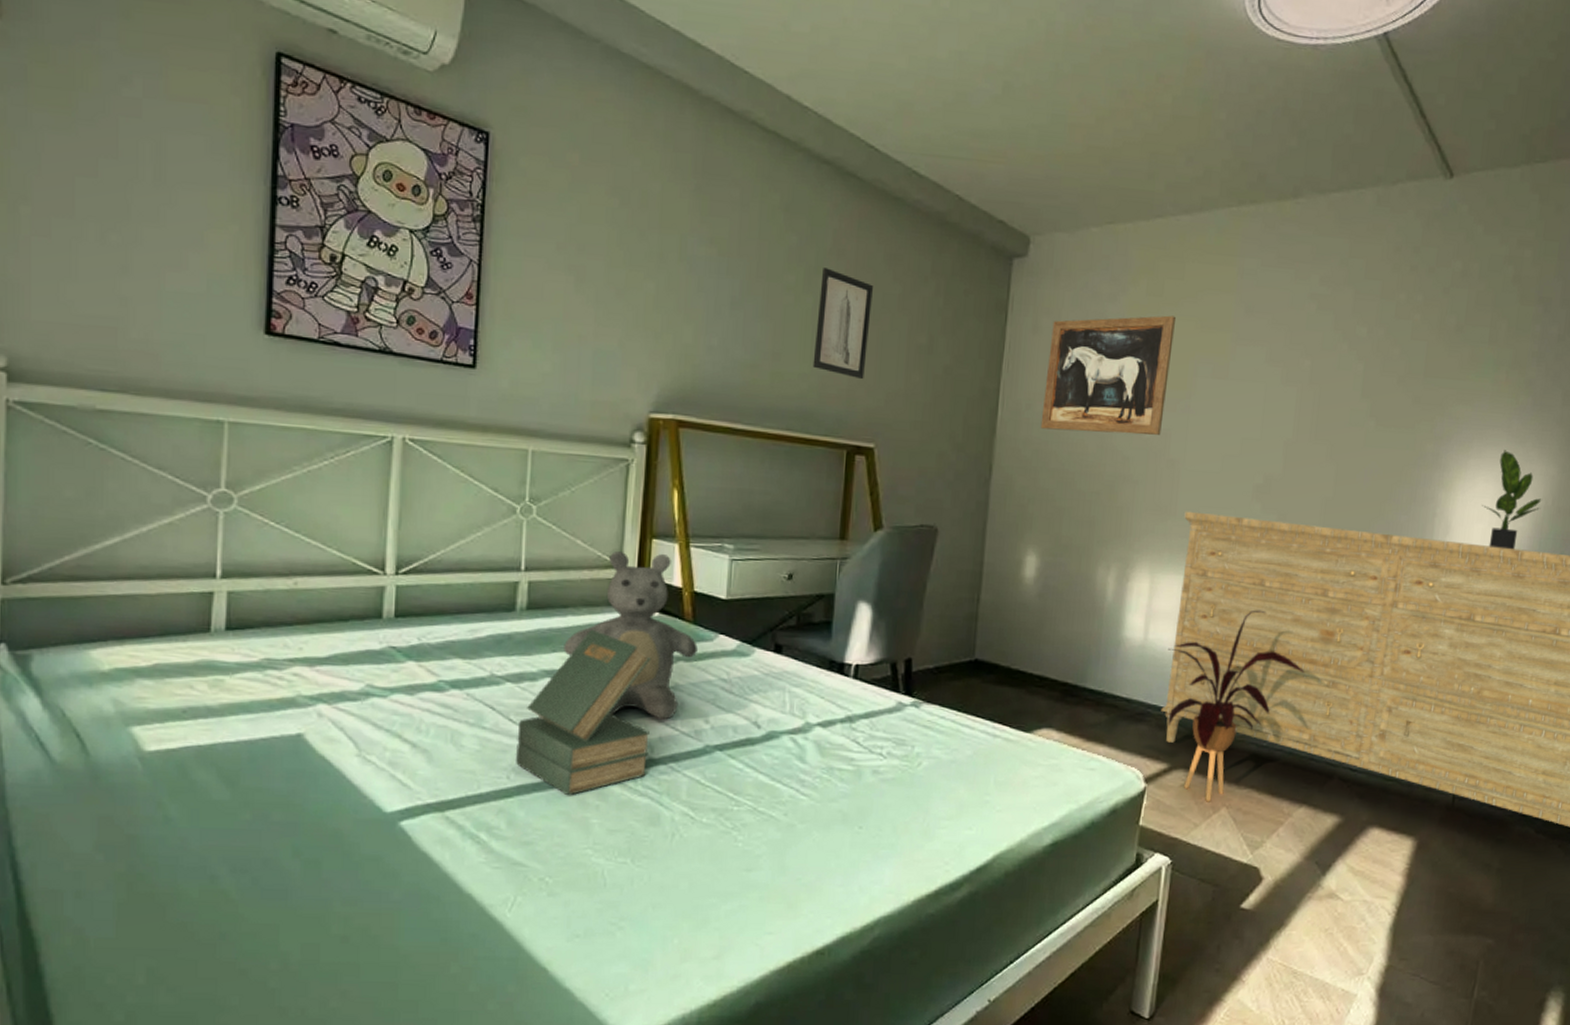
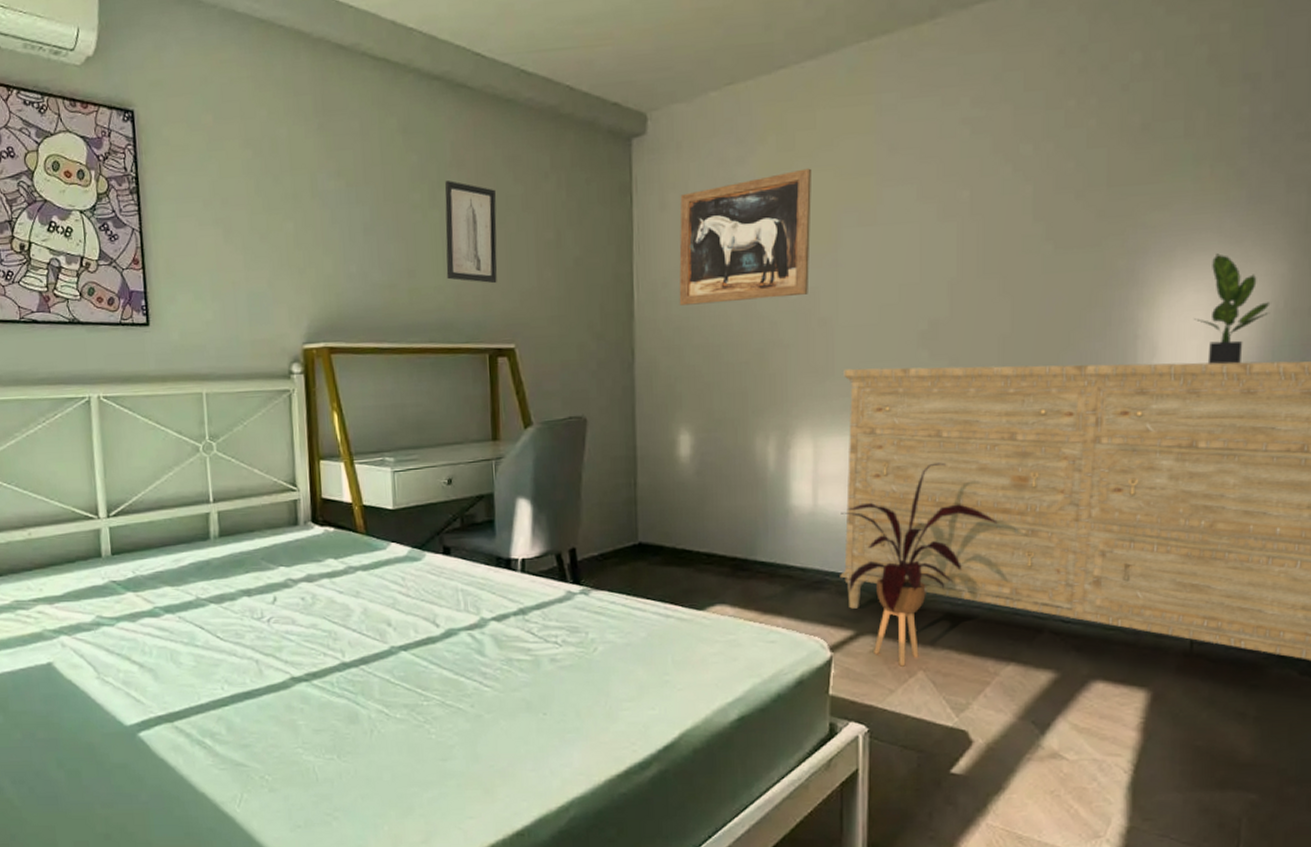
book: present [515,629,650,796] -> none [225,549,341,702]
teddy bear: present [564,551,698,720] -> none [255,474,373,626]

